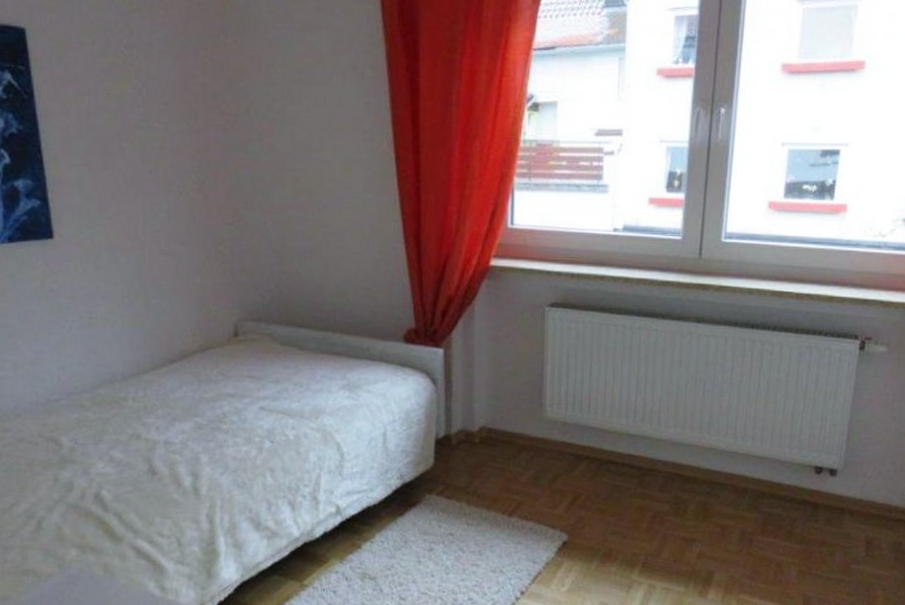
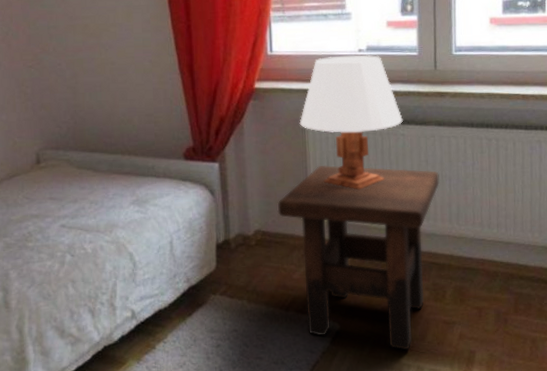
side table: none [507,358,693,566] -> present [277,165,440,350]
table lamp: none [539,234,657,389] -> present [299,54,403,190]

